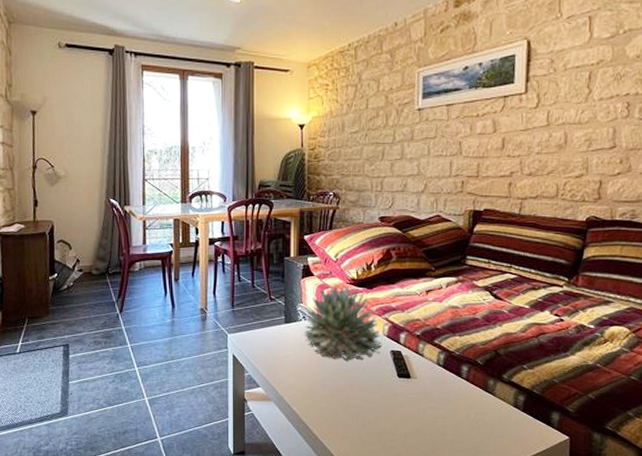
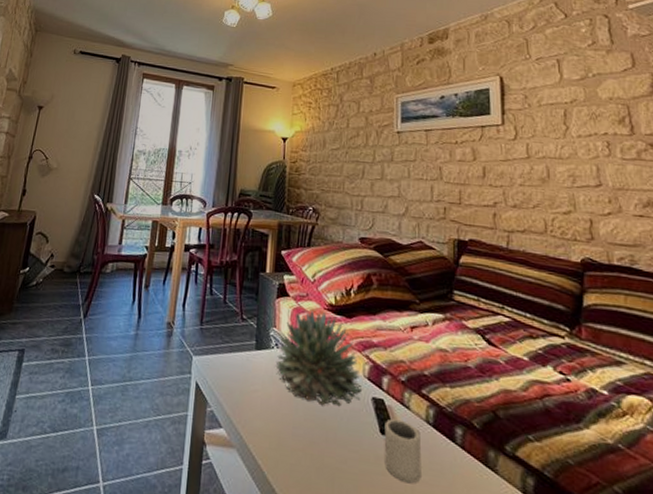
cup: none [401,365,433,410] -> present [384,419,422,484]

